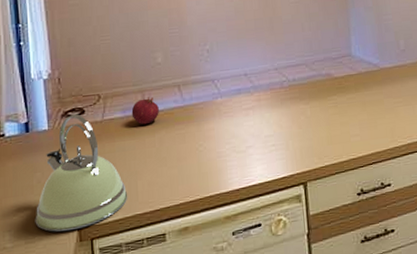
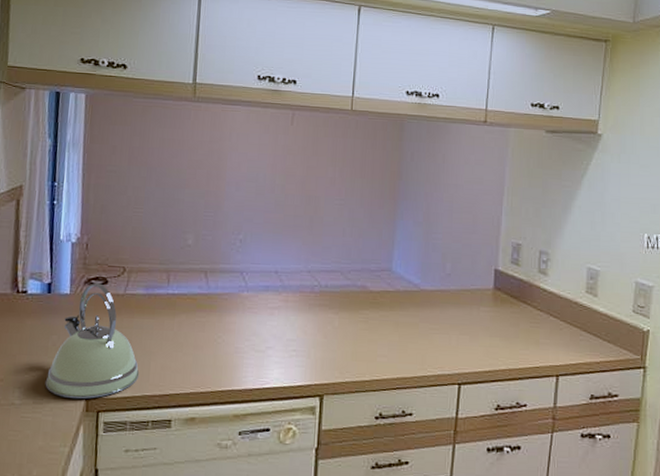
fruit: present [131,97,159,125] -> none [154,278,182,306]

